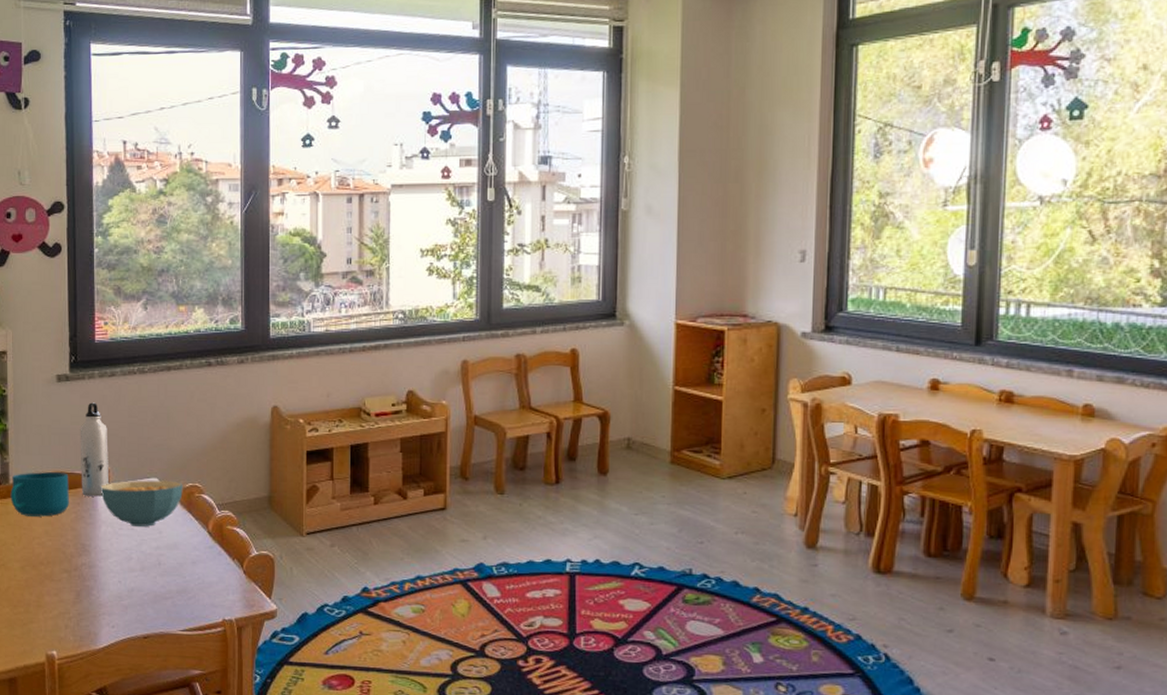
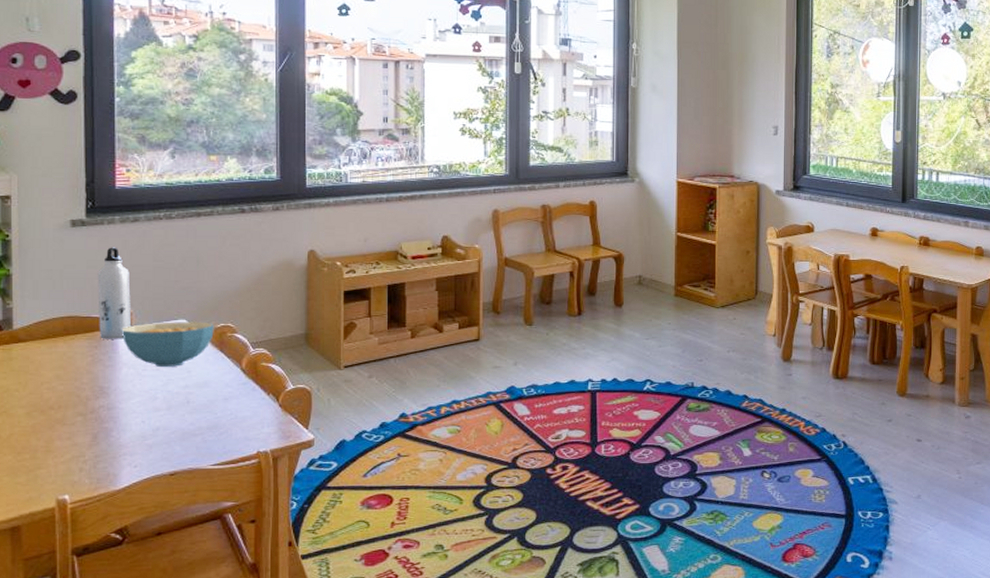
cup: present [10,472,69,517] -> none [14,317,85,361]

